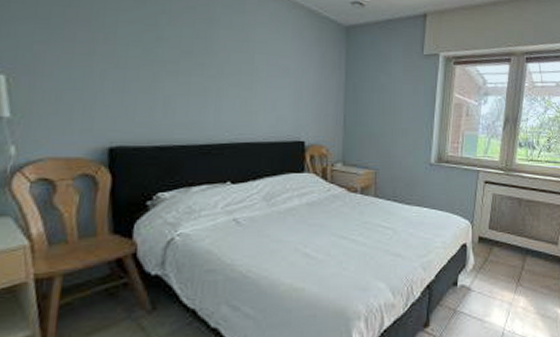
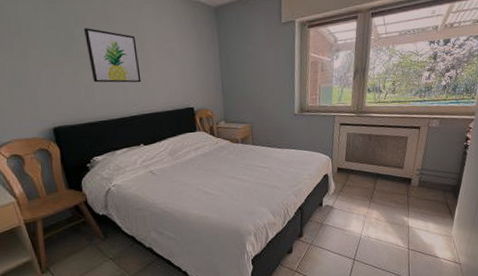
wall art: none [176,28,243,103] -> present [84,28,141,83]

